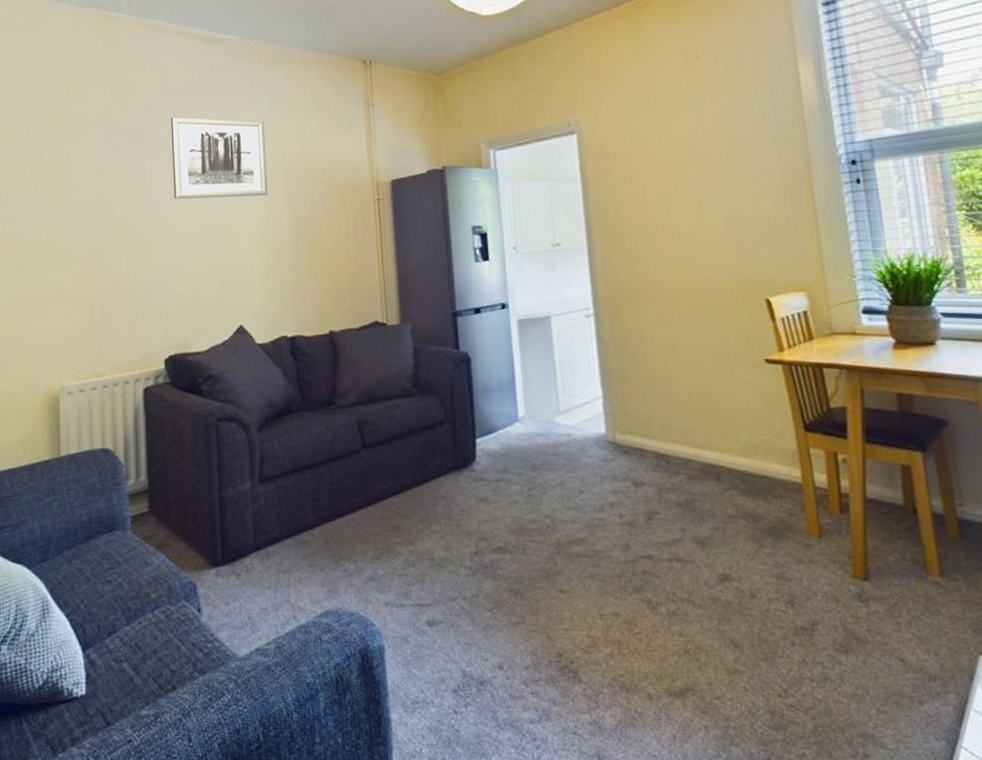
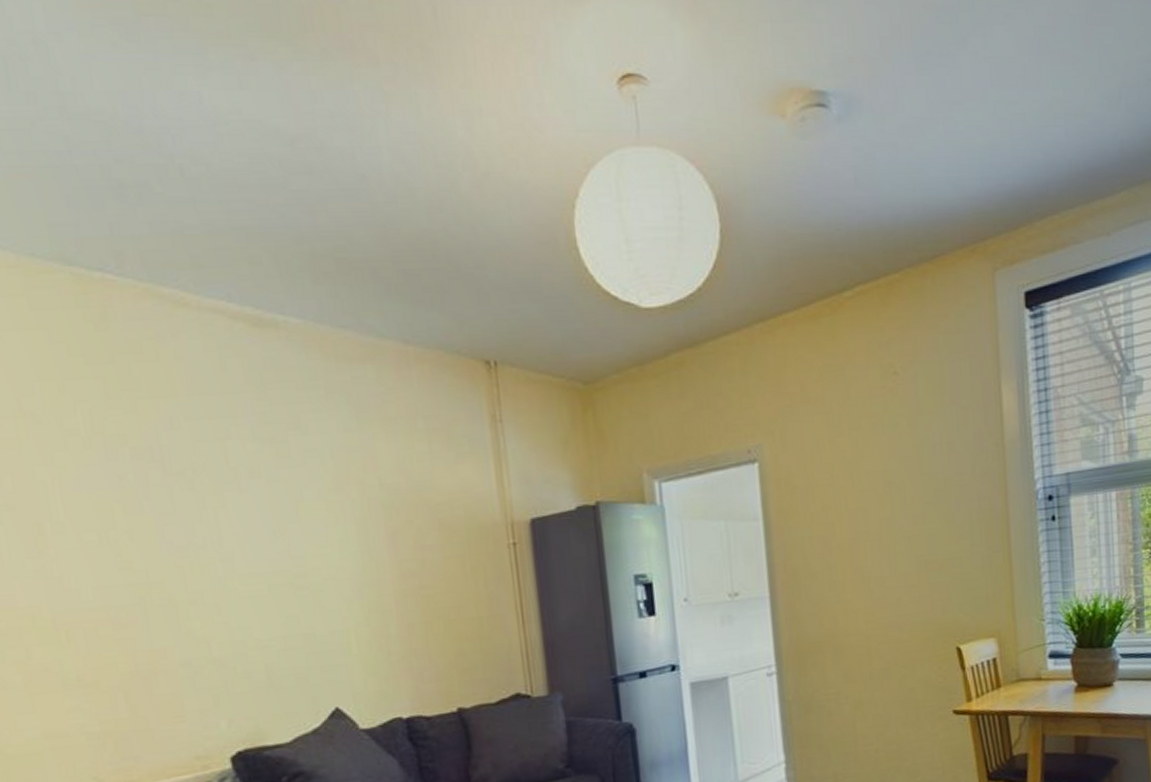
wall art: present [170,116,269,200] -> none [206,431,363,547]

